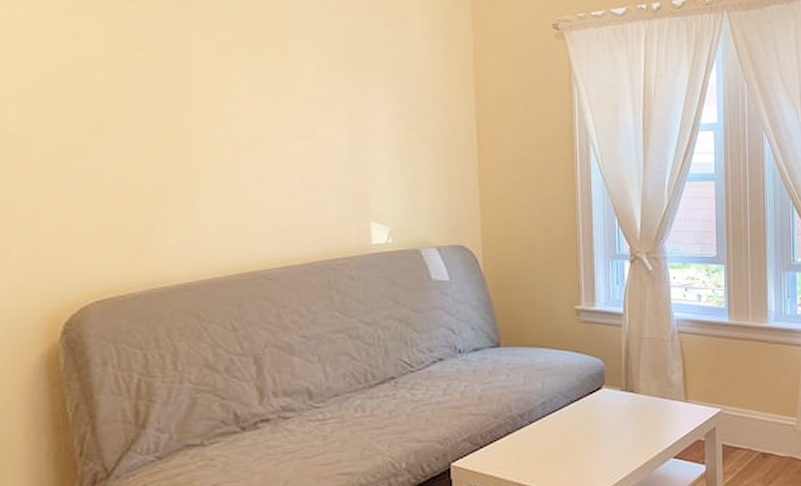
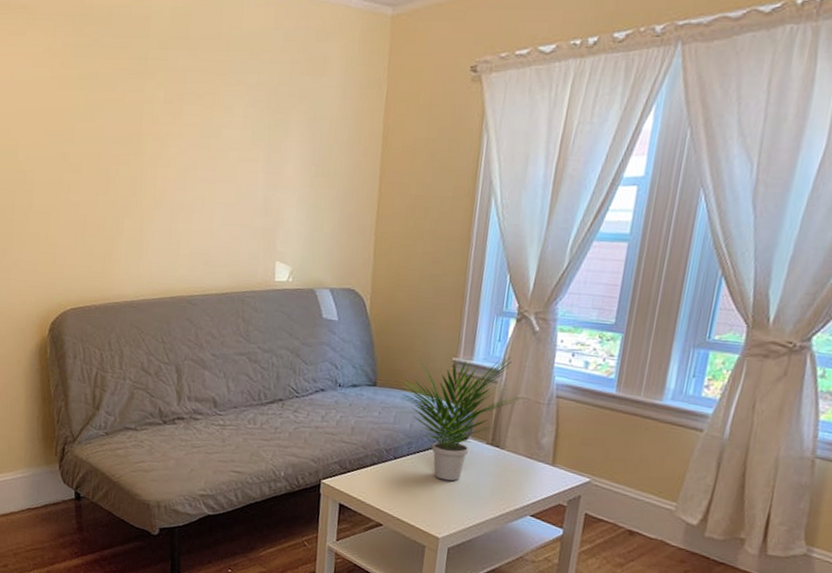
potted plant: none [528,298,645,438] -> present [402,352,519,481]

